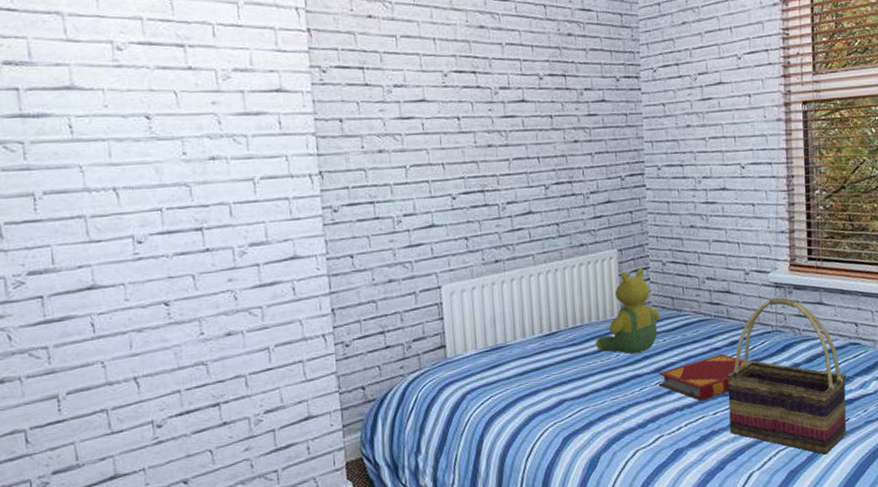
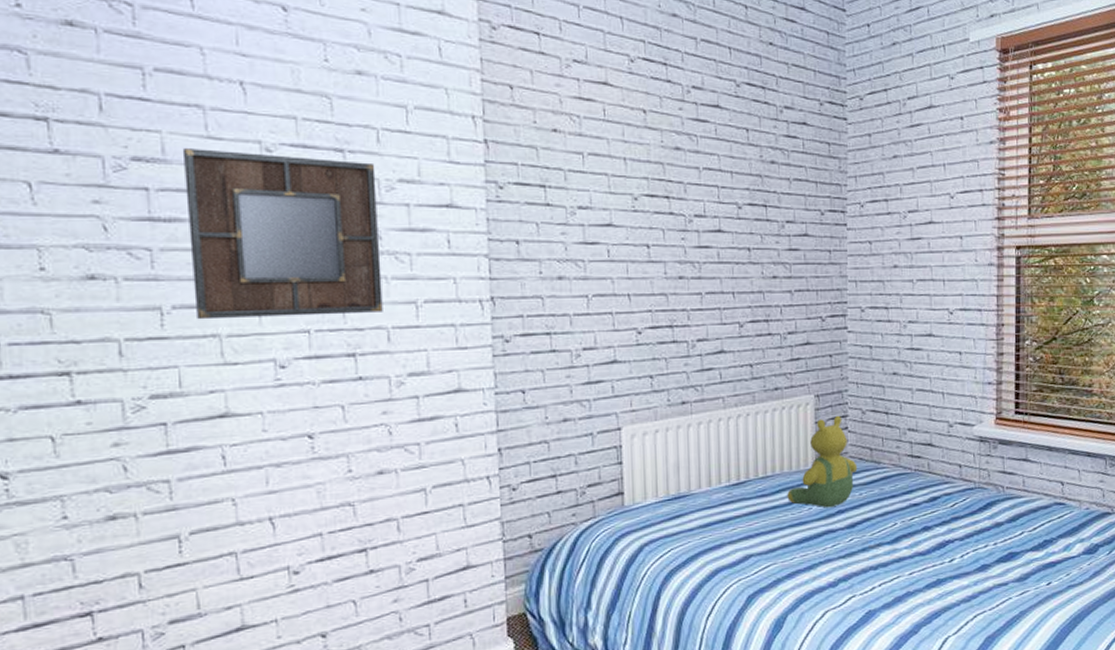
home mirror: none [45,51,225,203] -> present [182,148,383,320]
hardback book: present [658,353,745,401] -> none [852,510,945,560]
woven basket: present [726,297,847,455] -> none [925,452,1050,620]

